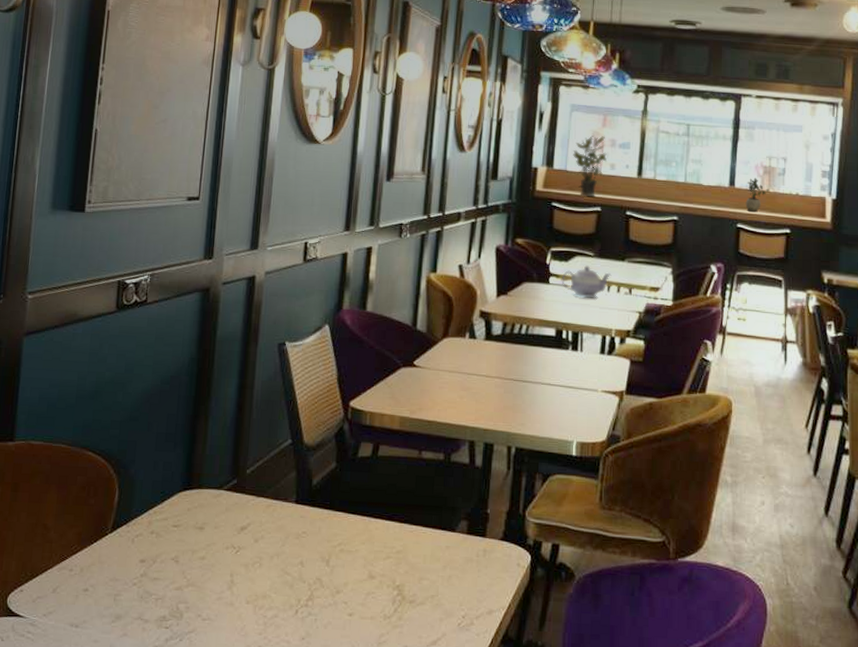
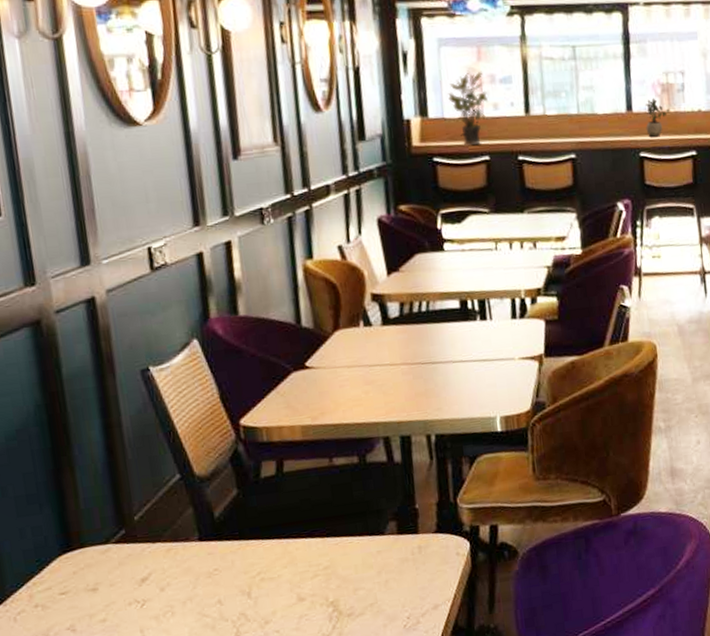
teapot: present [561,265,612,297] -> none [456,224,512,260]

